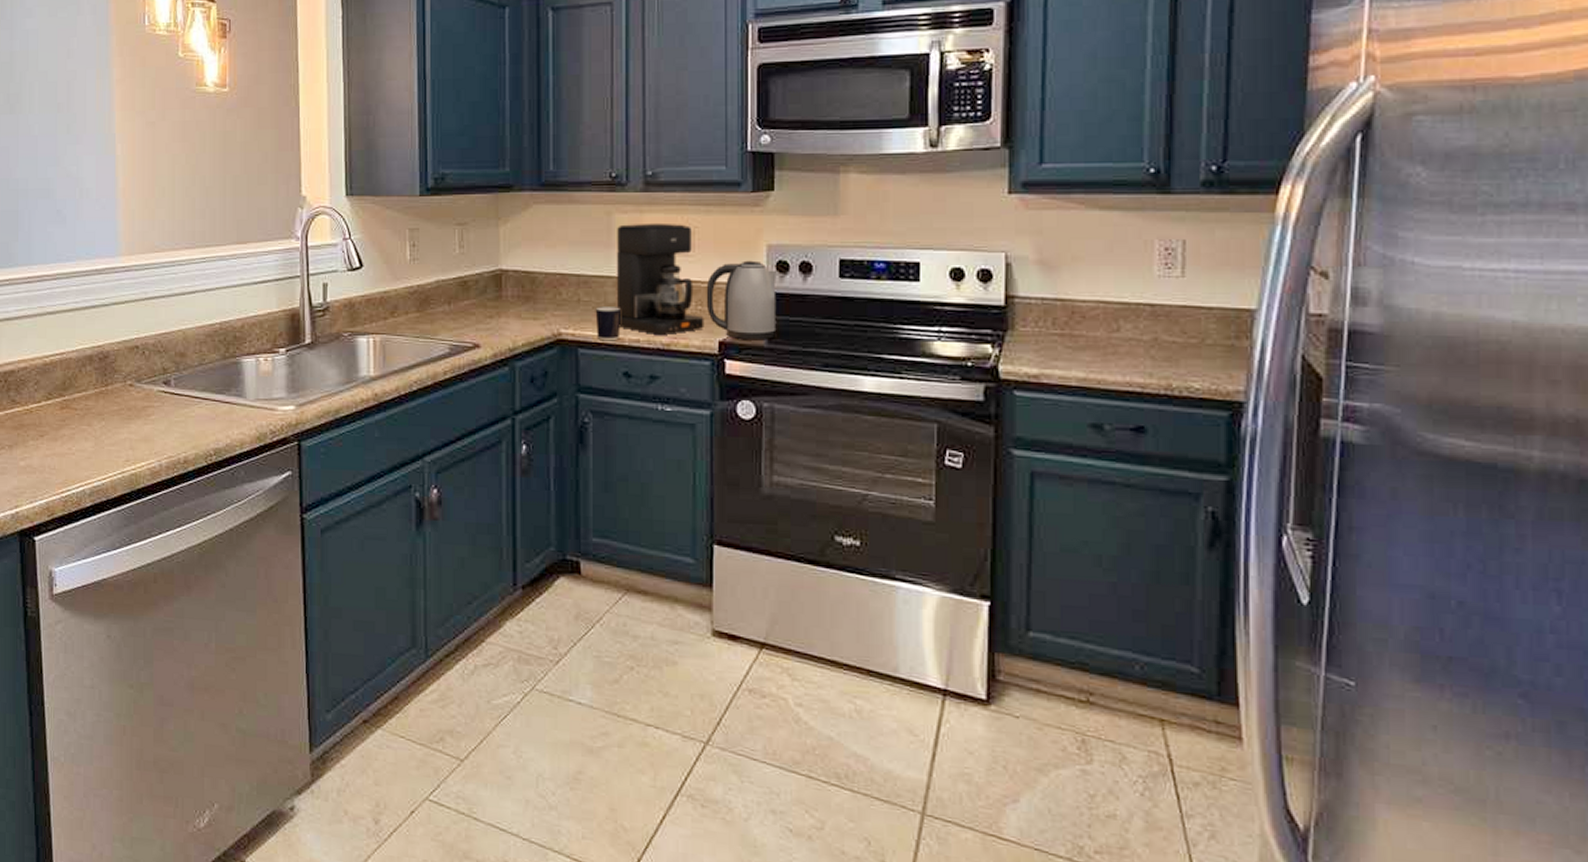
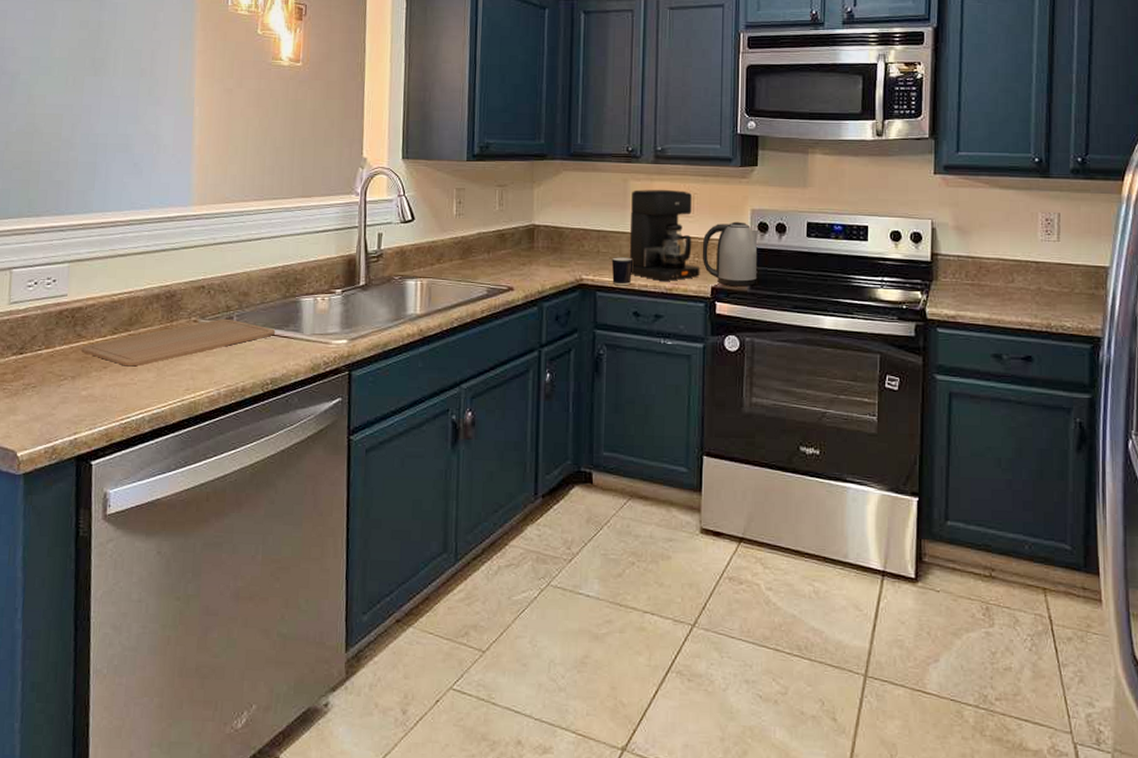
chopping board: none [16,382,217,435] -> present [81,318,276,367]

